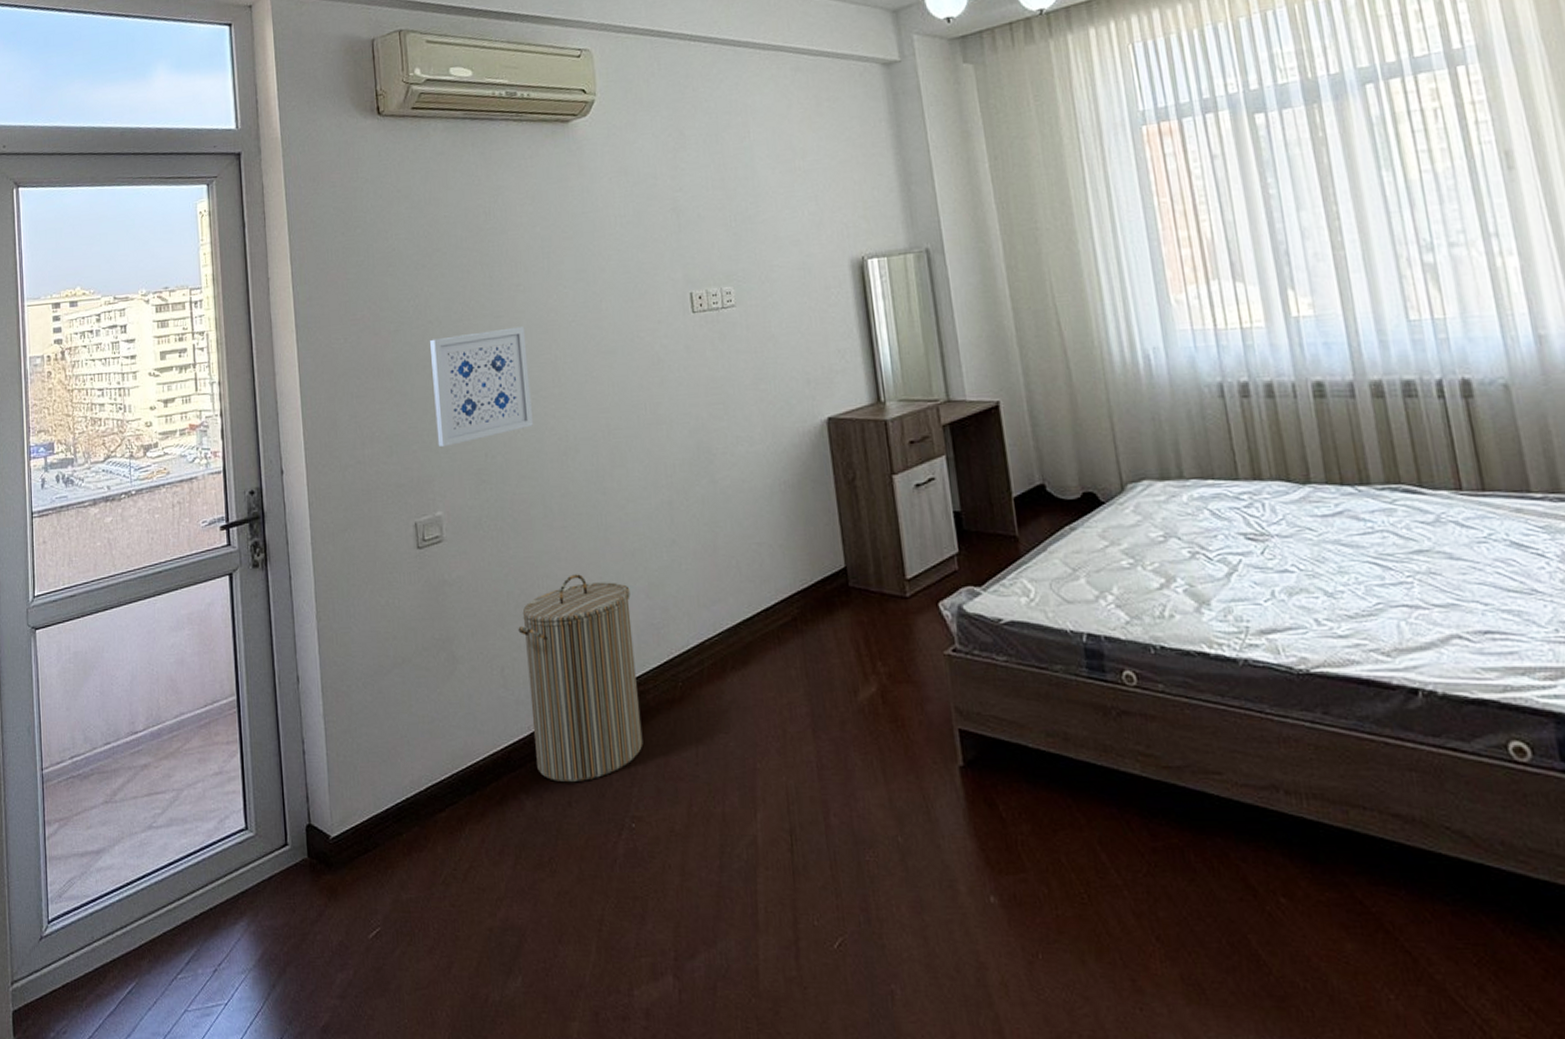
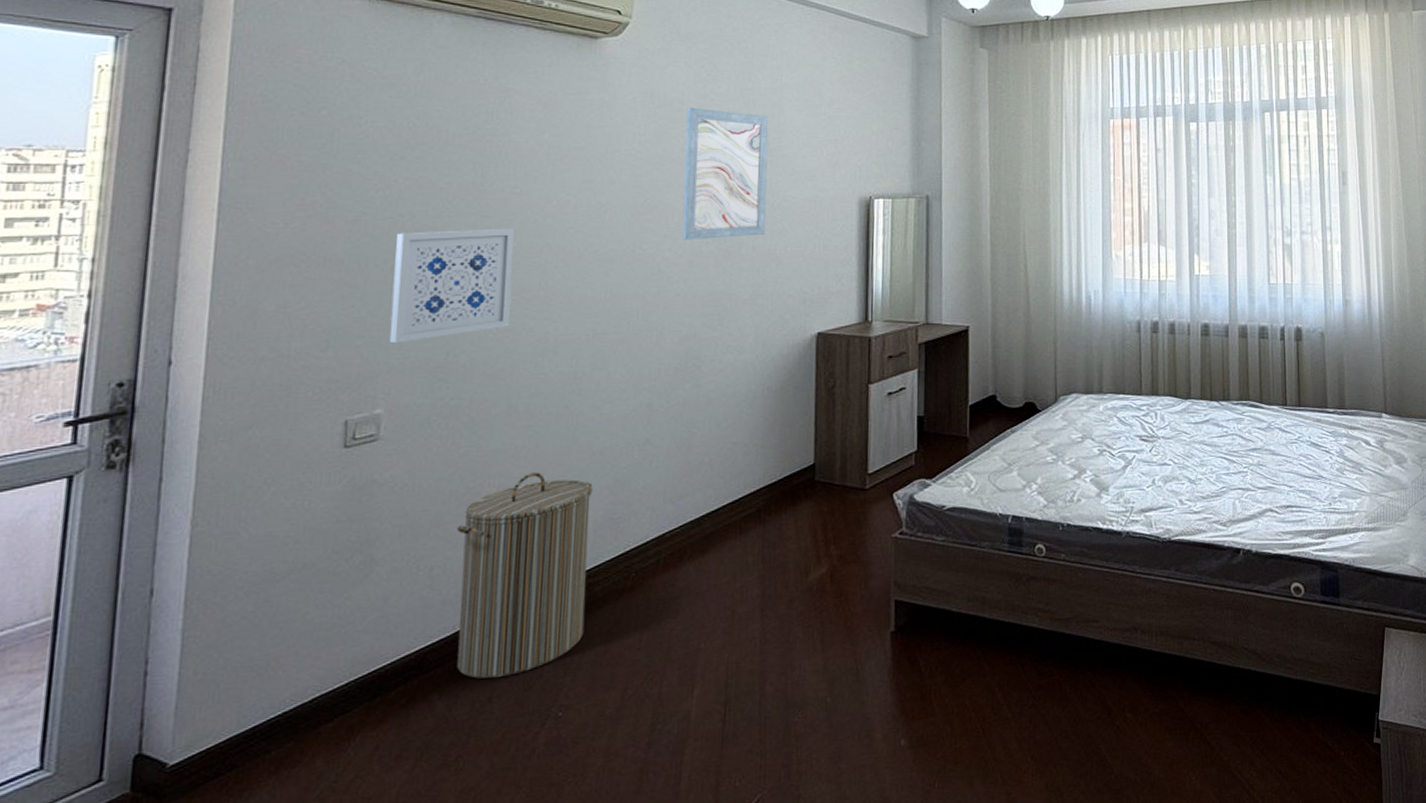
wall art: none [660,178,757,325] -> present [682,108,769,240]

